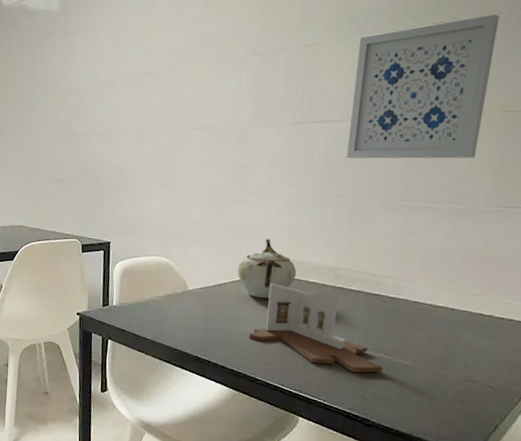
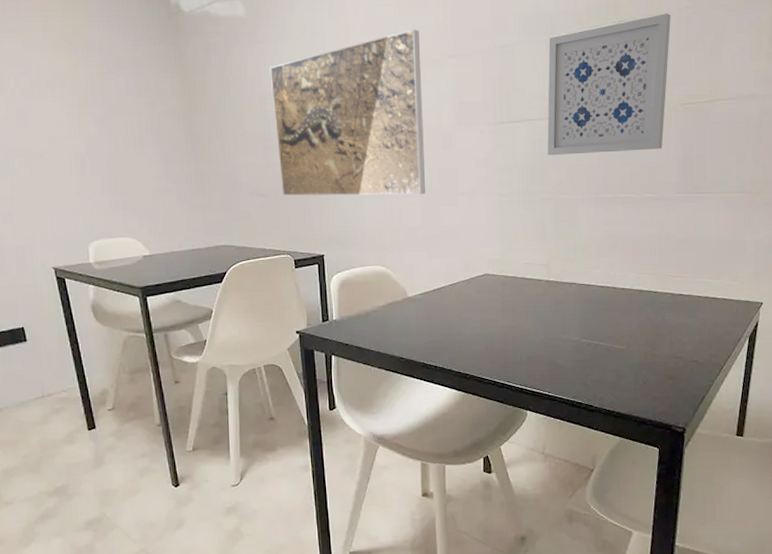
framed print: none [76,26,225,190] -> present [269,29,425,196]
sugar bowl: present [237,239,297,299] -> none [454,239,512,299]
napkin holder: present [249,283,384,373] -> none [472,282,600,362]

